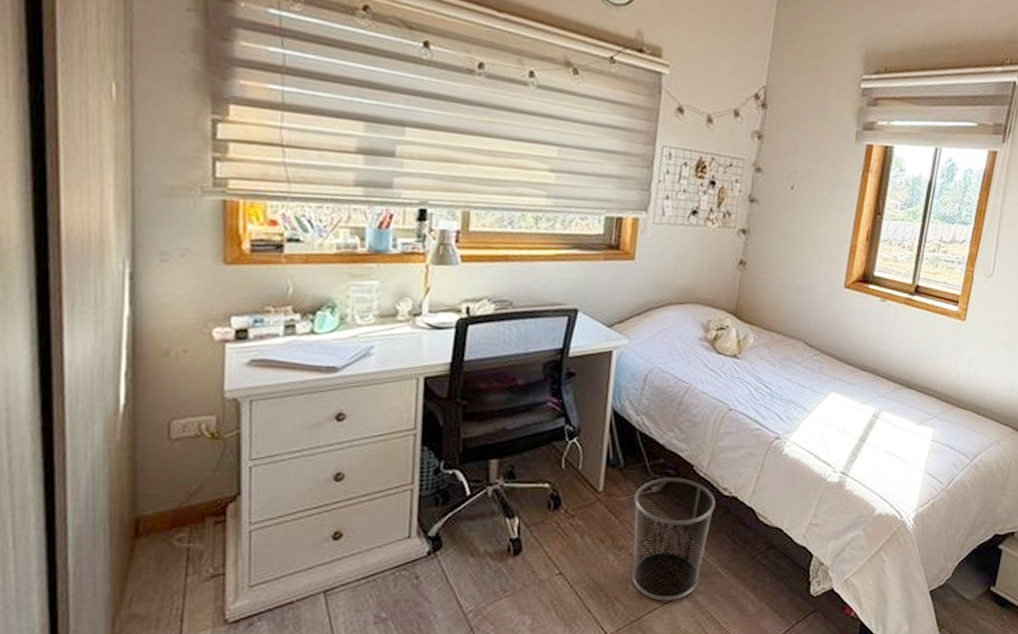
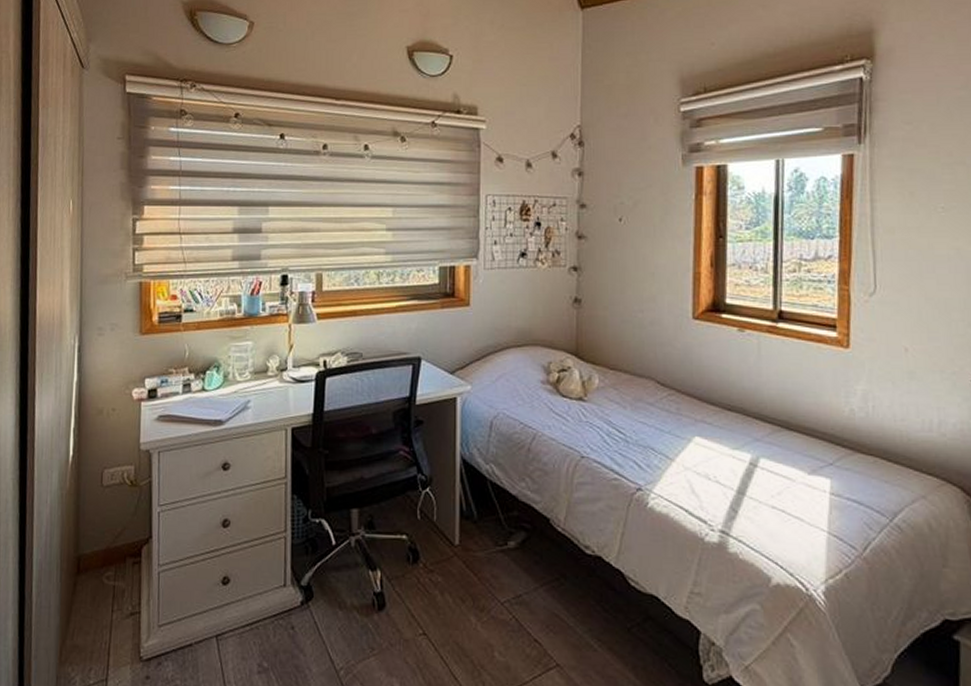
waste bin: present [631,477,716,601] -> none [492,531,578,675]

